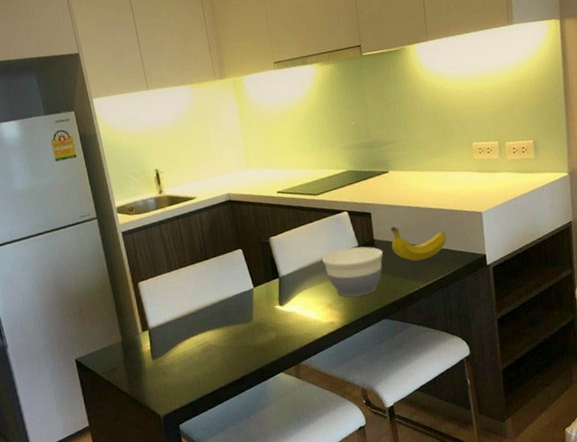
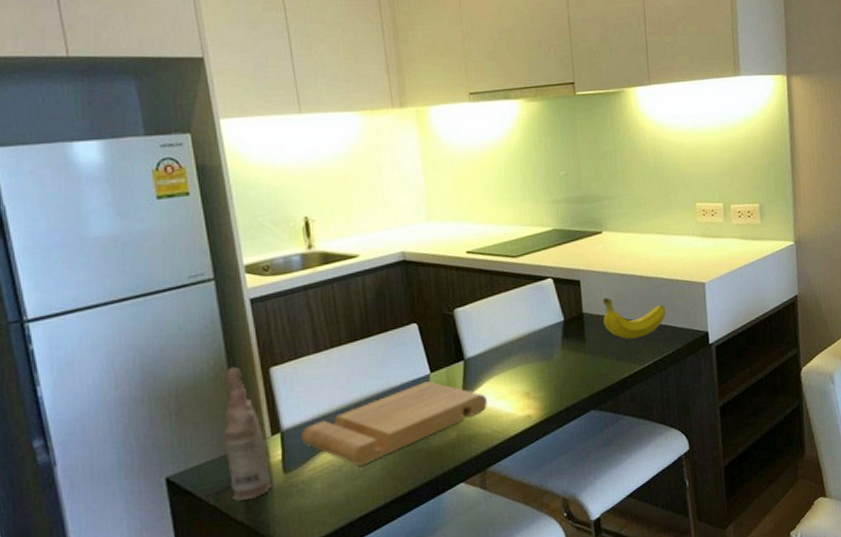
bottle: none [109,281,145,378] -> present [224,366,272,501]
cutting board: none [162,294,299,356] -> present [301,381,487,466]
bowl: present [322,246,383,297] -> none [520,321,593,384]

